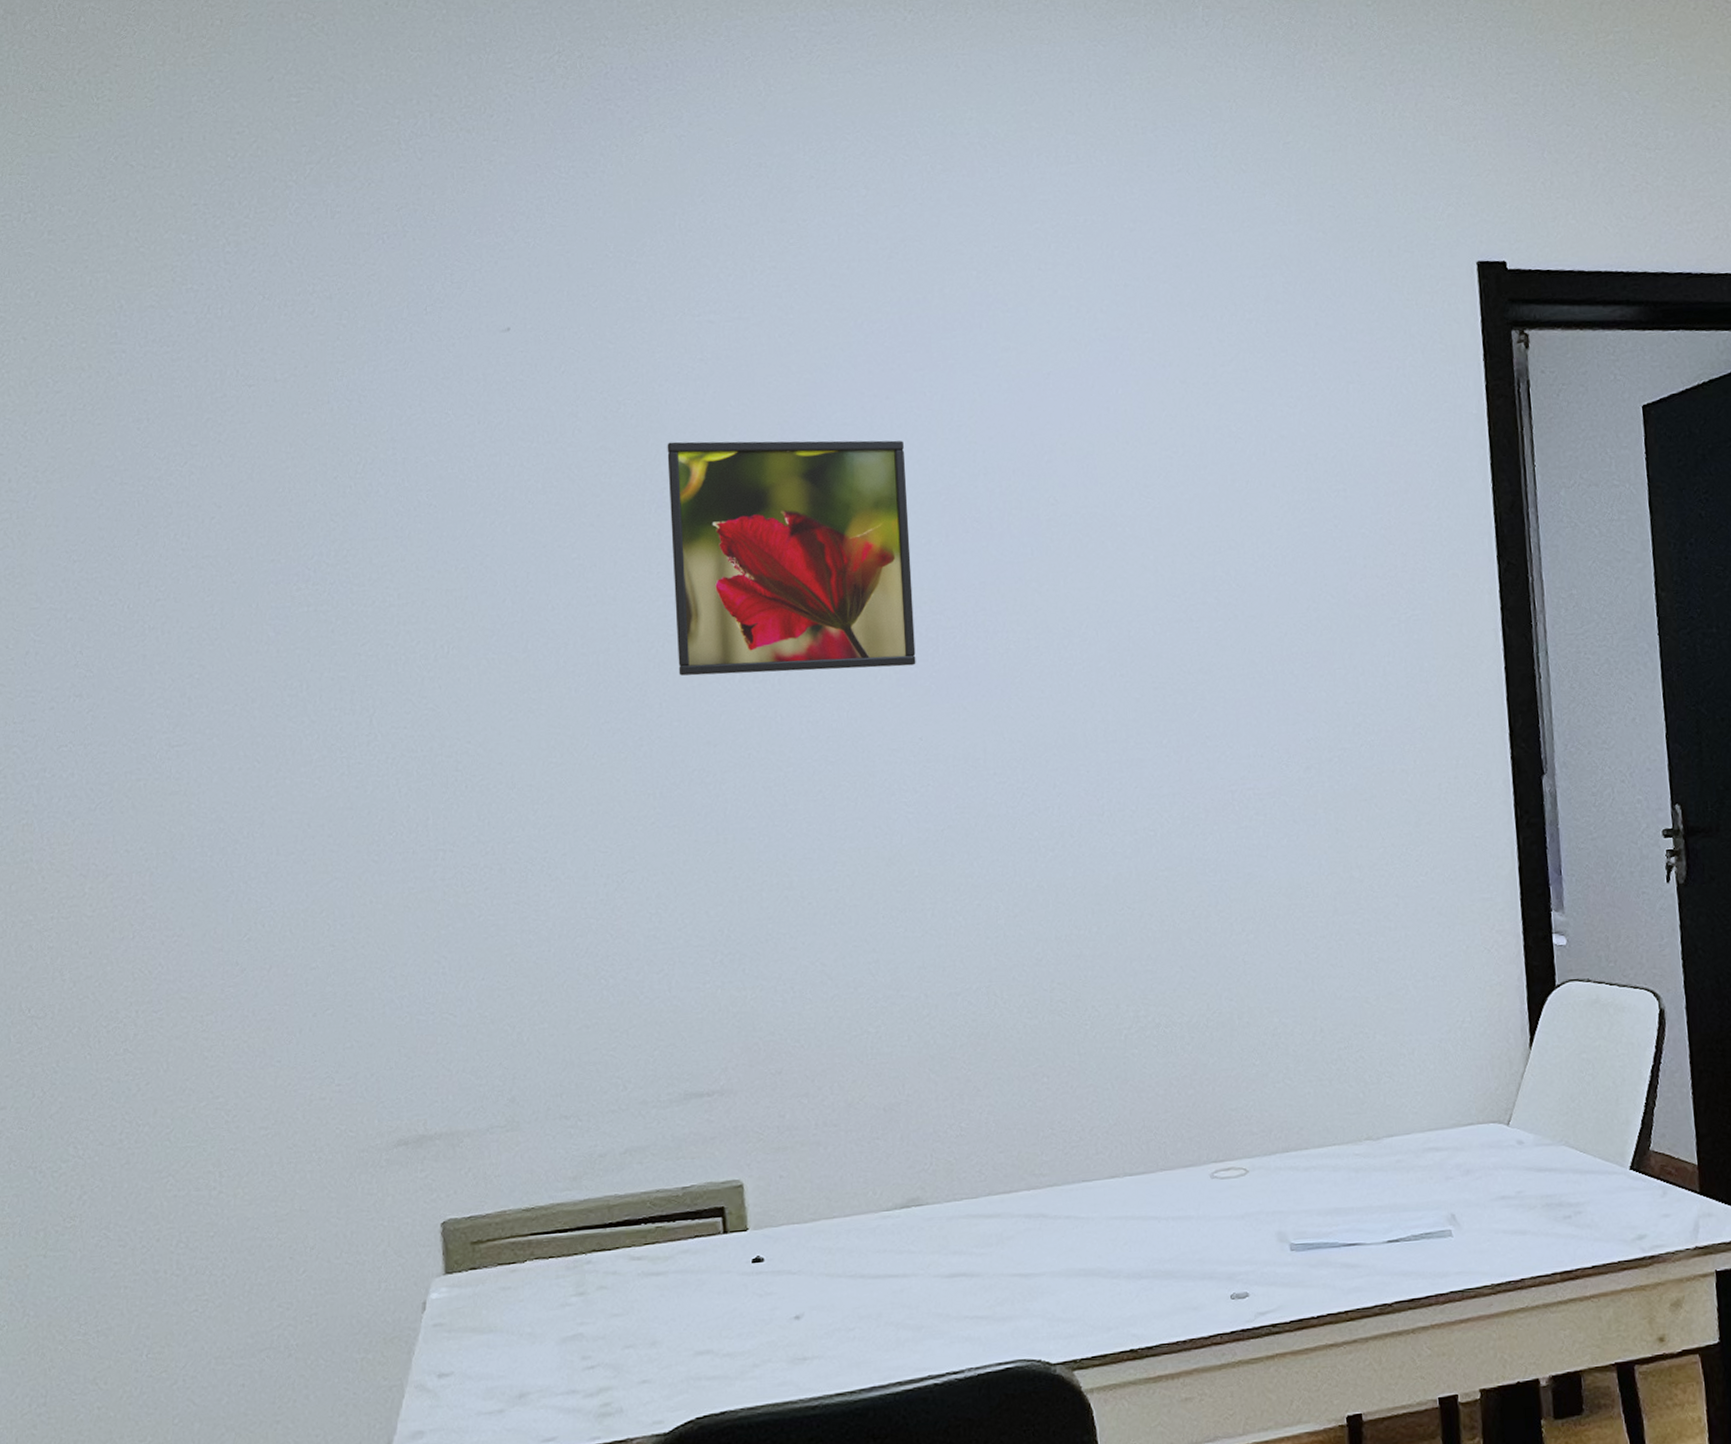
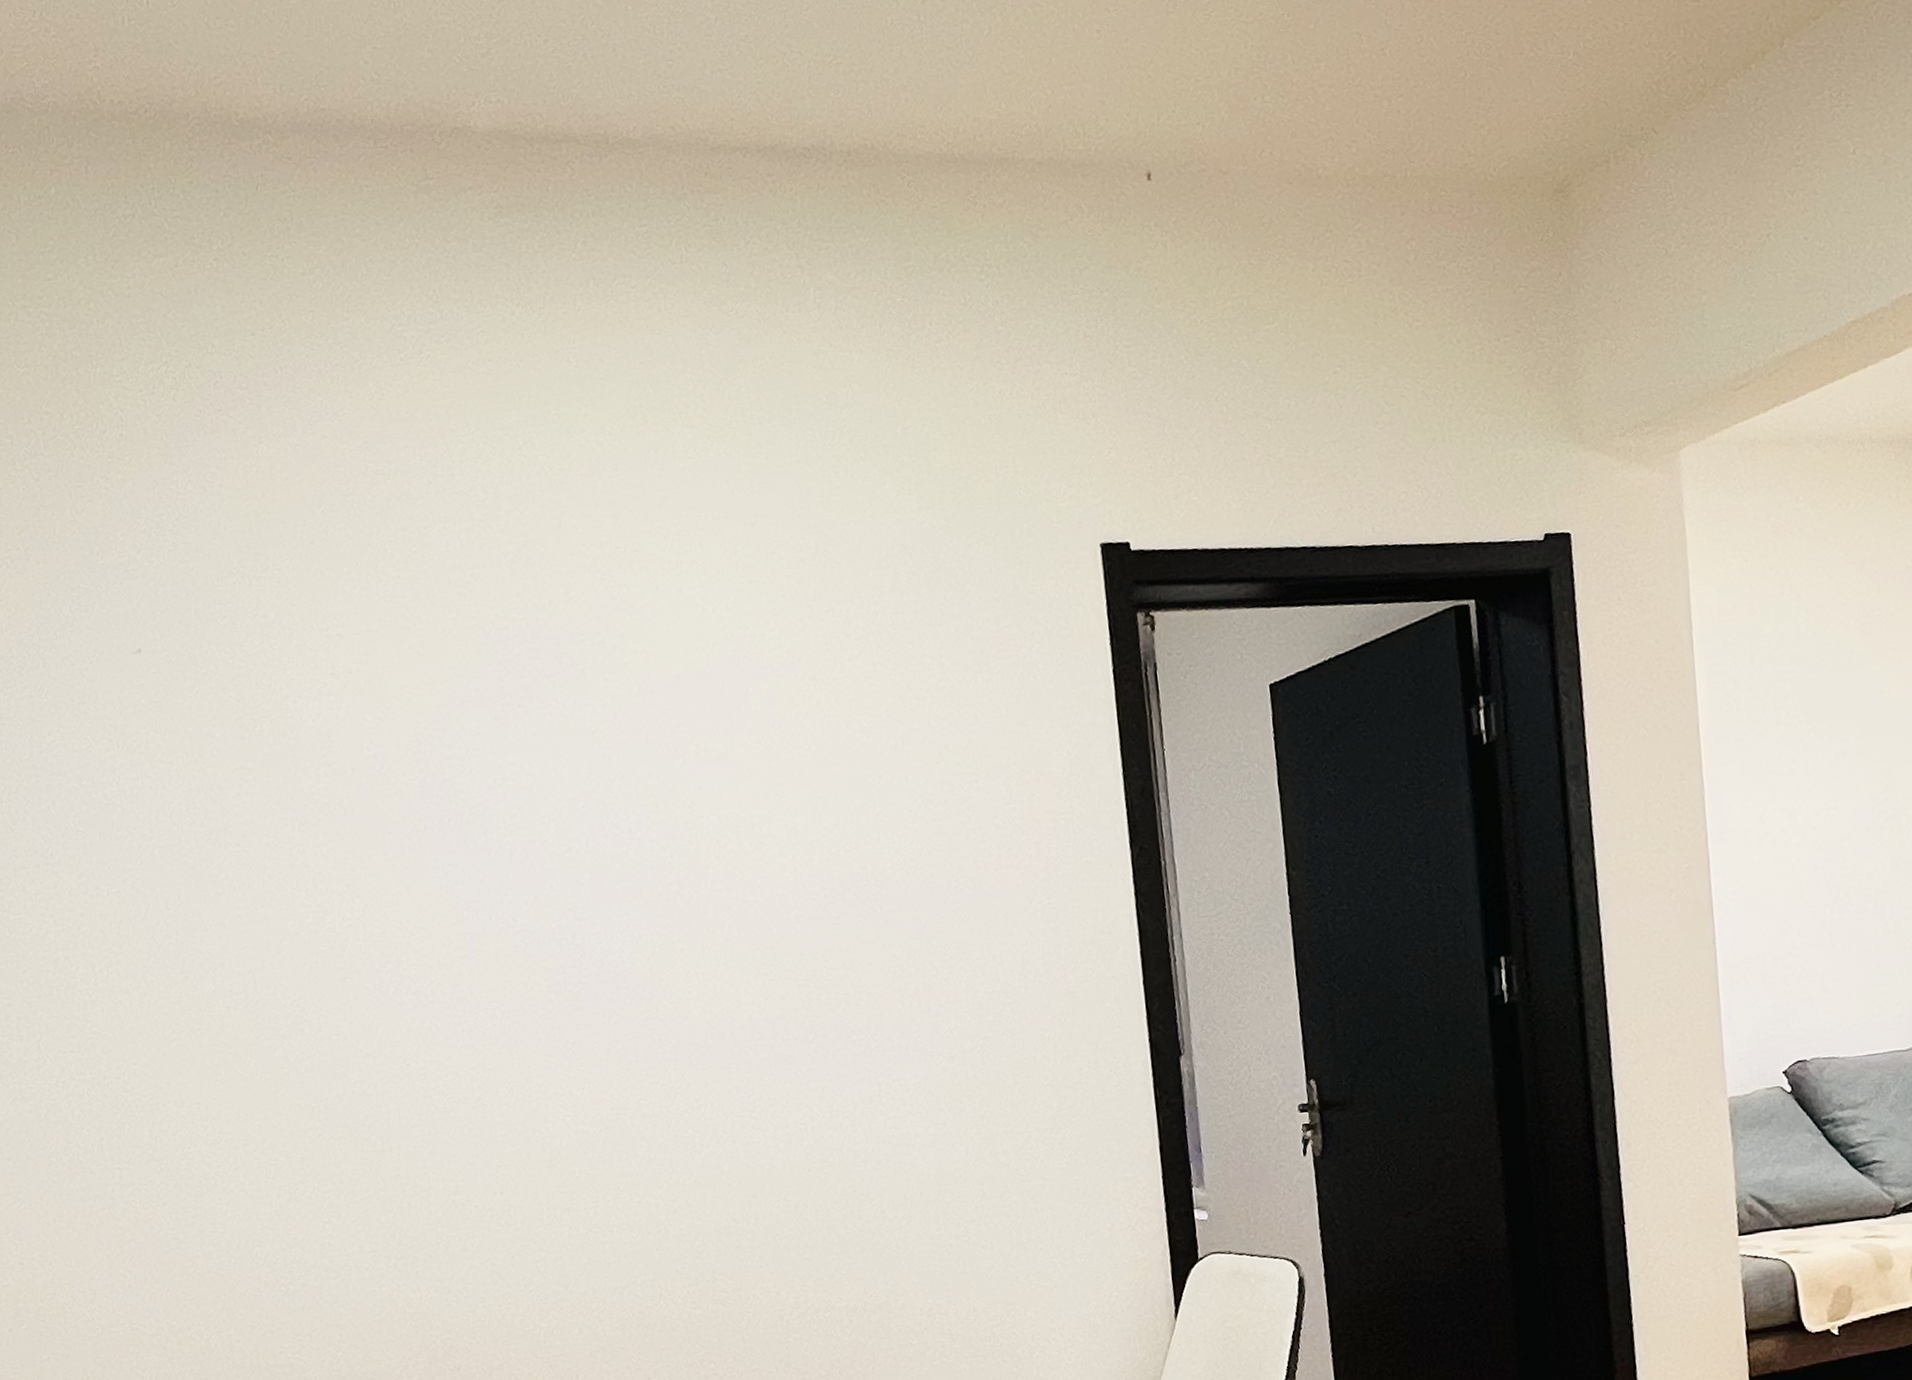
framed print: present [667,440,916,676] -> none [305,748,565,991]

